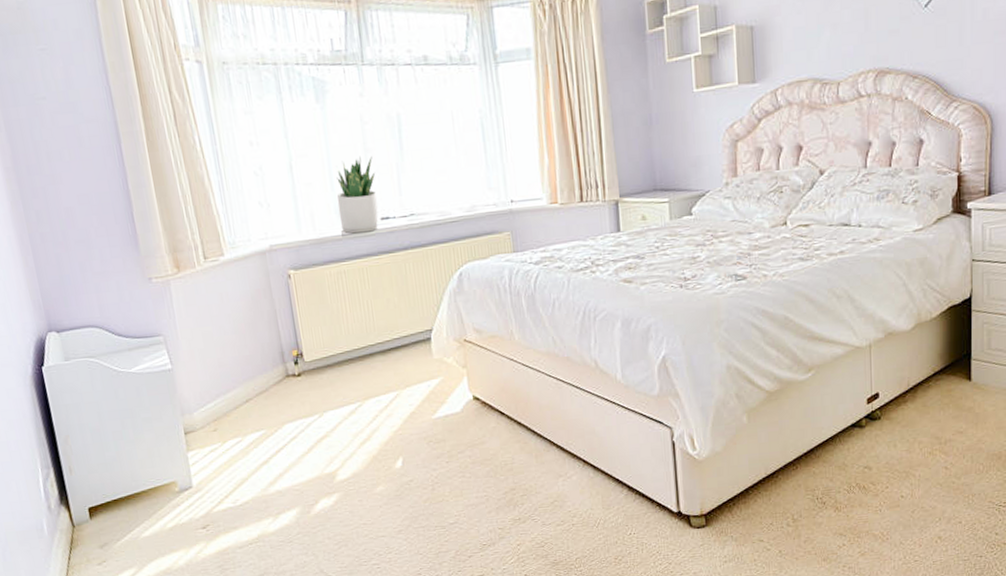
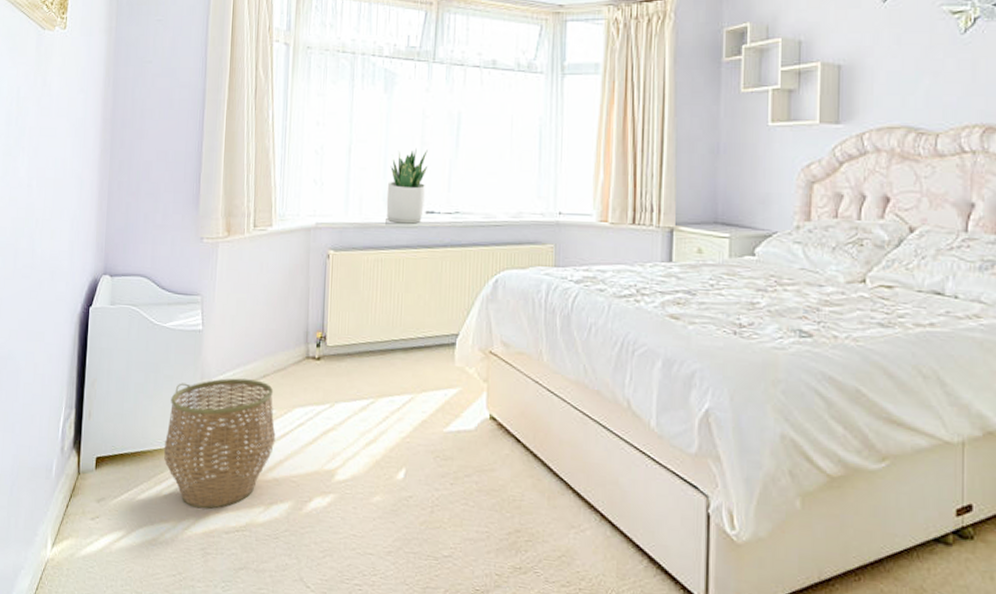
basket: none [154,405,271,532] -> present [163,378,276,509]

